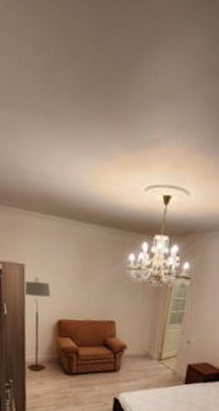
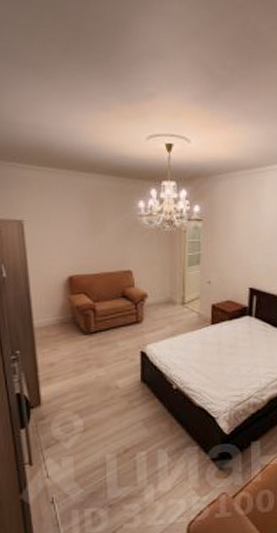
floor lamp: present [23,277,51,371] -> none [24,233,59,336]

